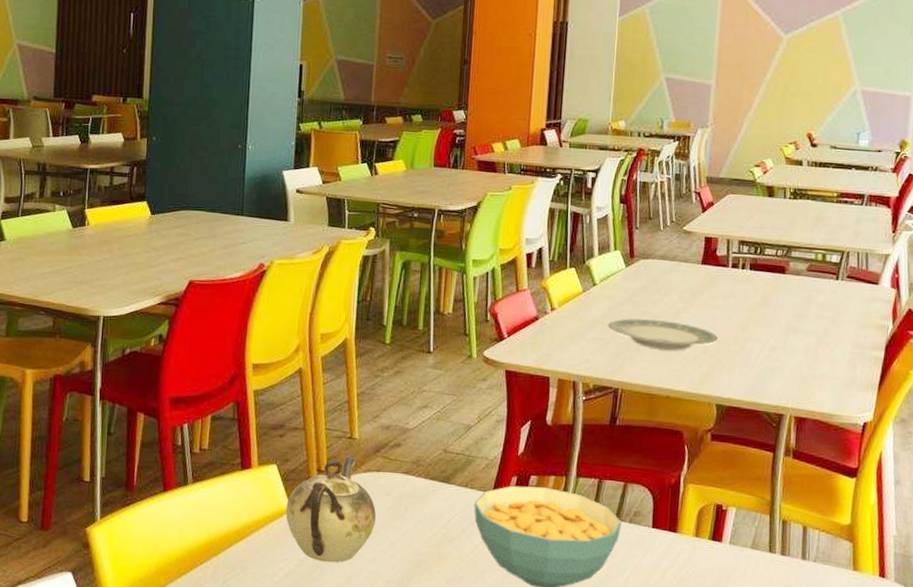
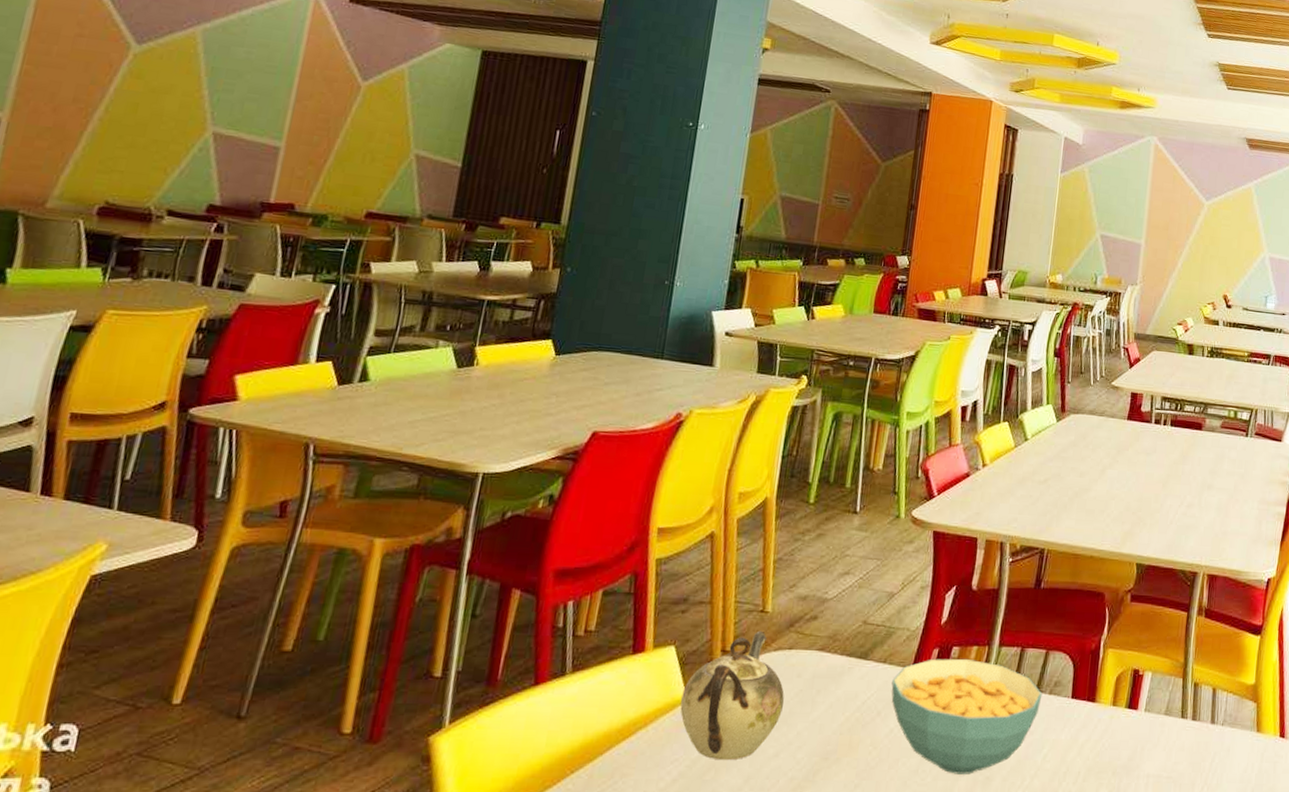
plate: present [608,318,718,350] -> none [1037,475,1140,508]

